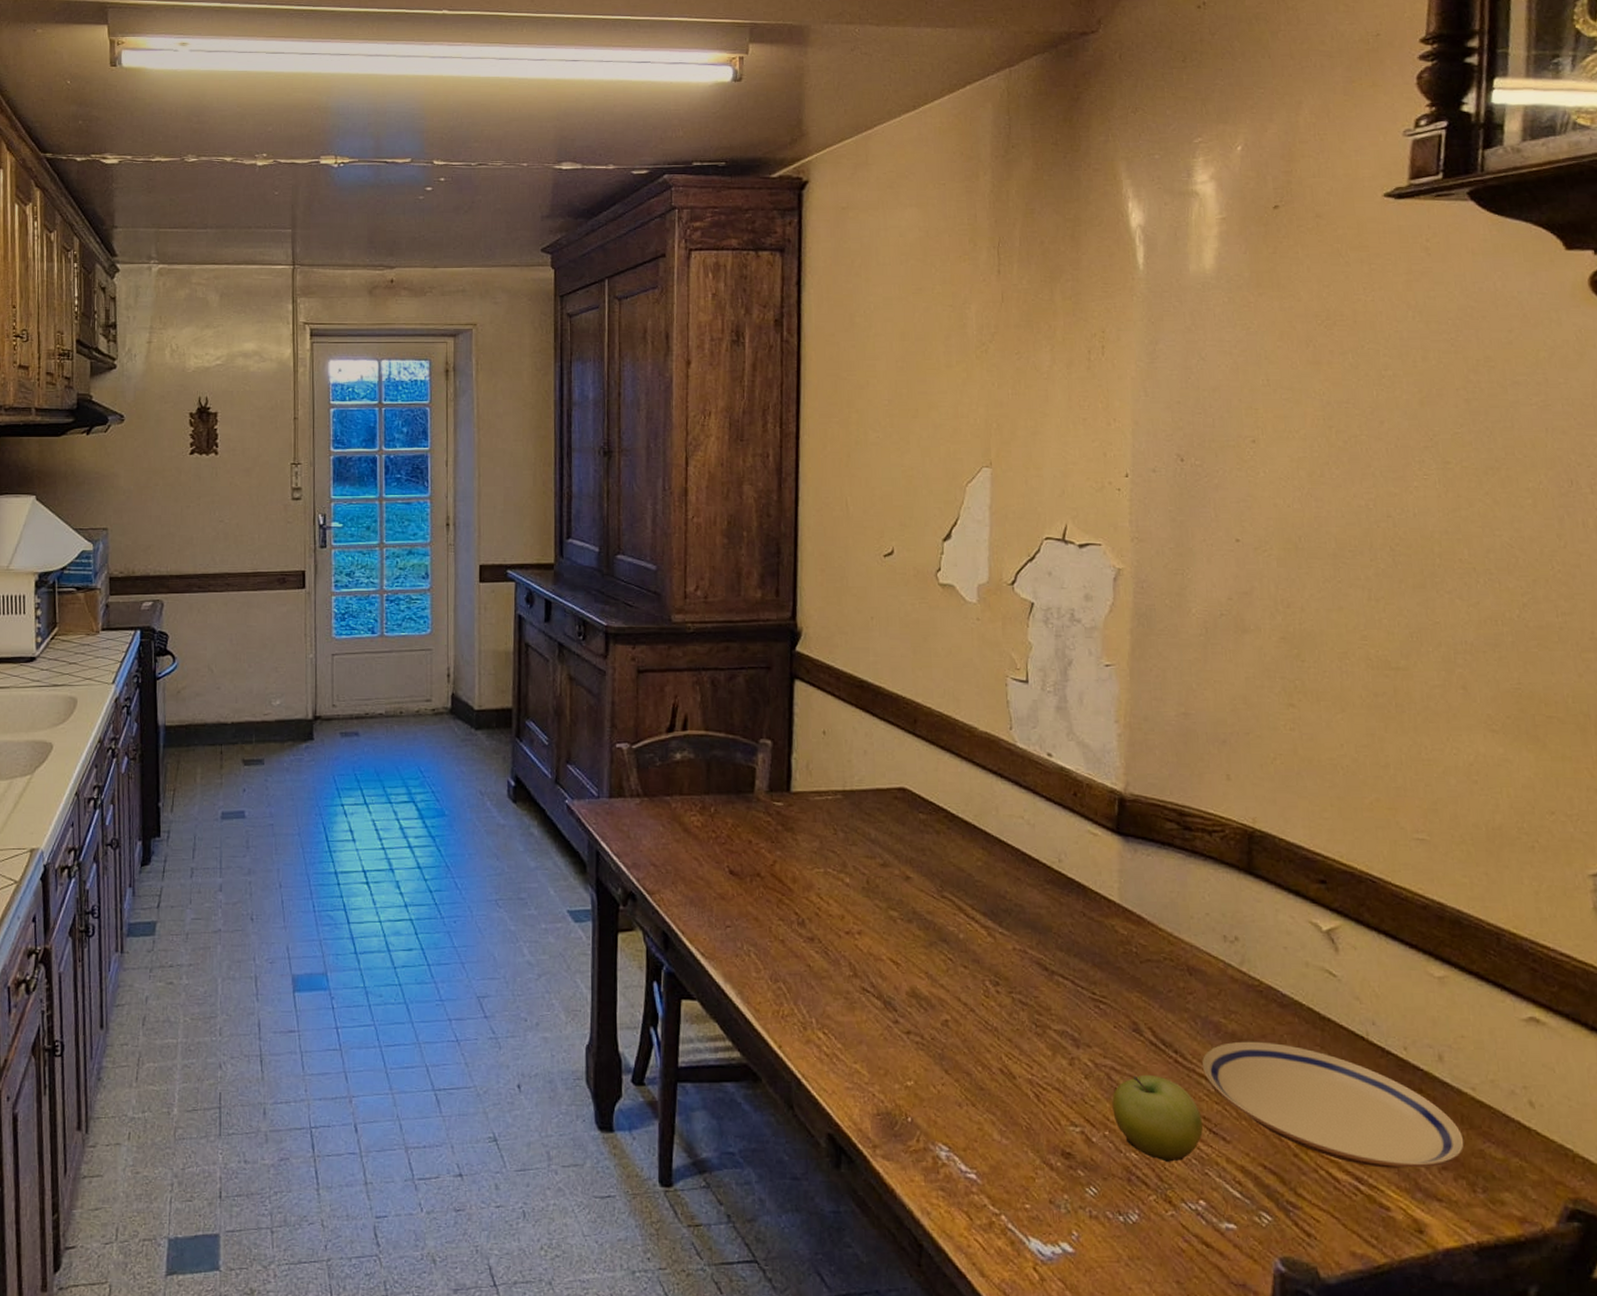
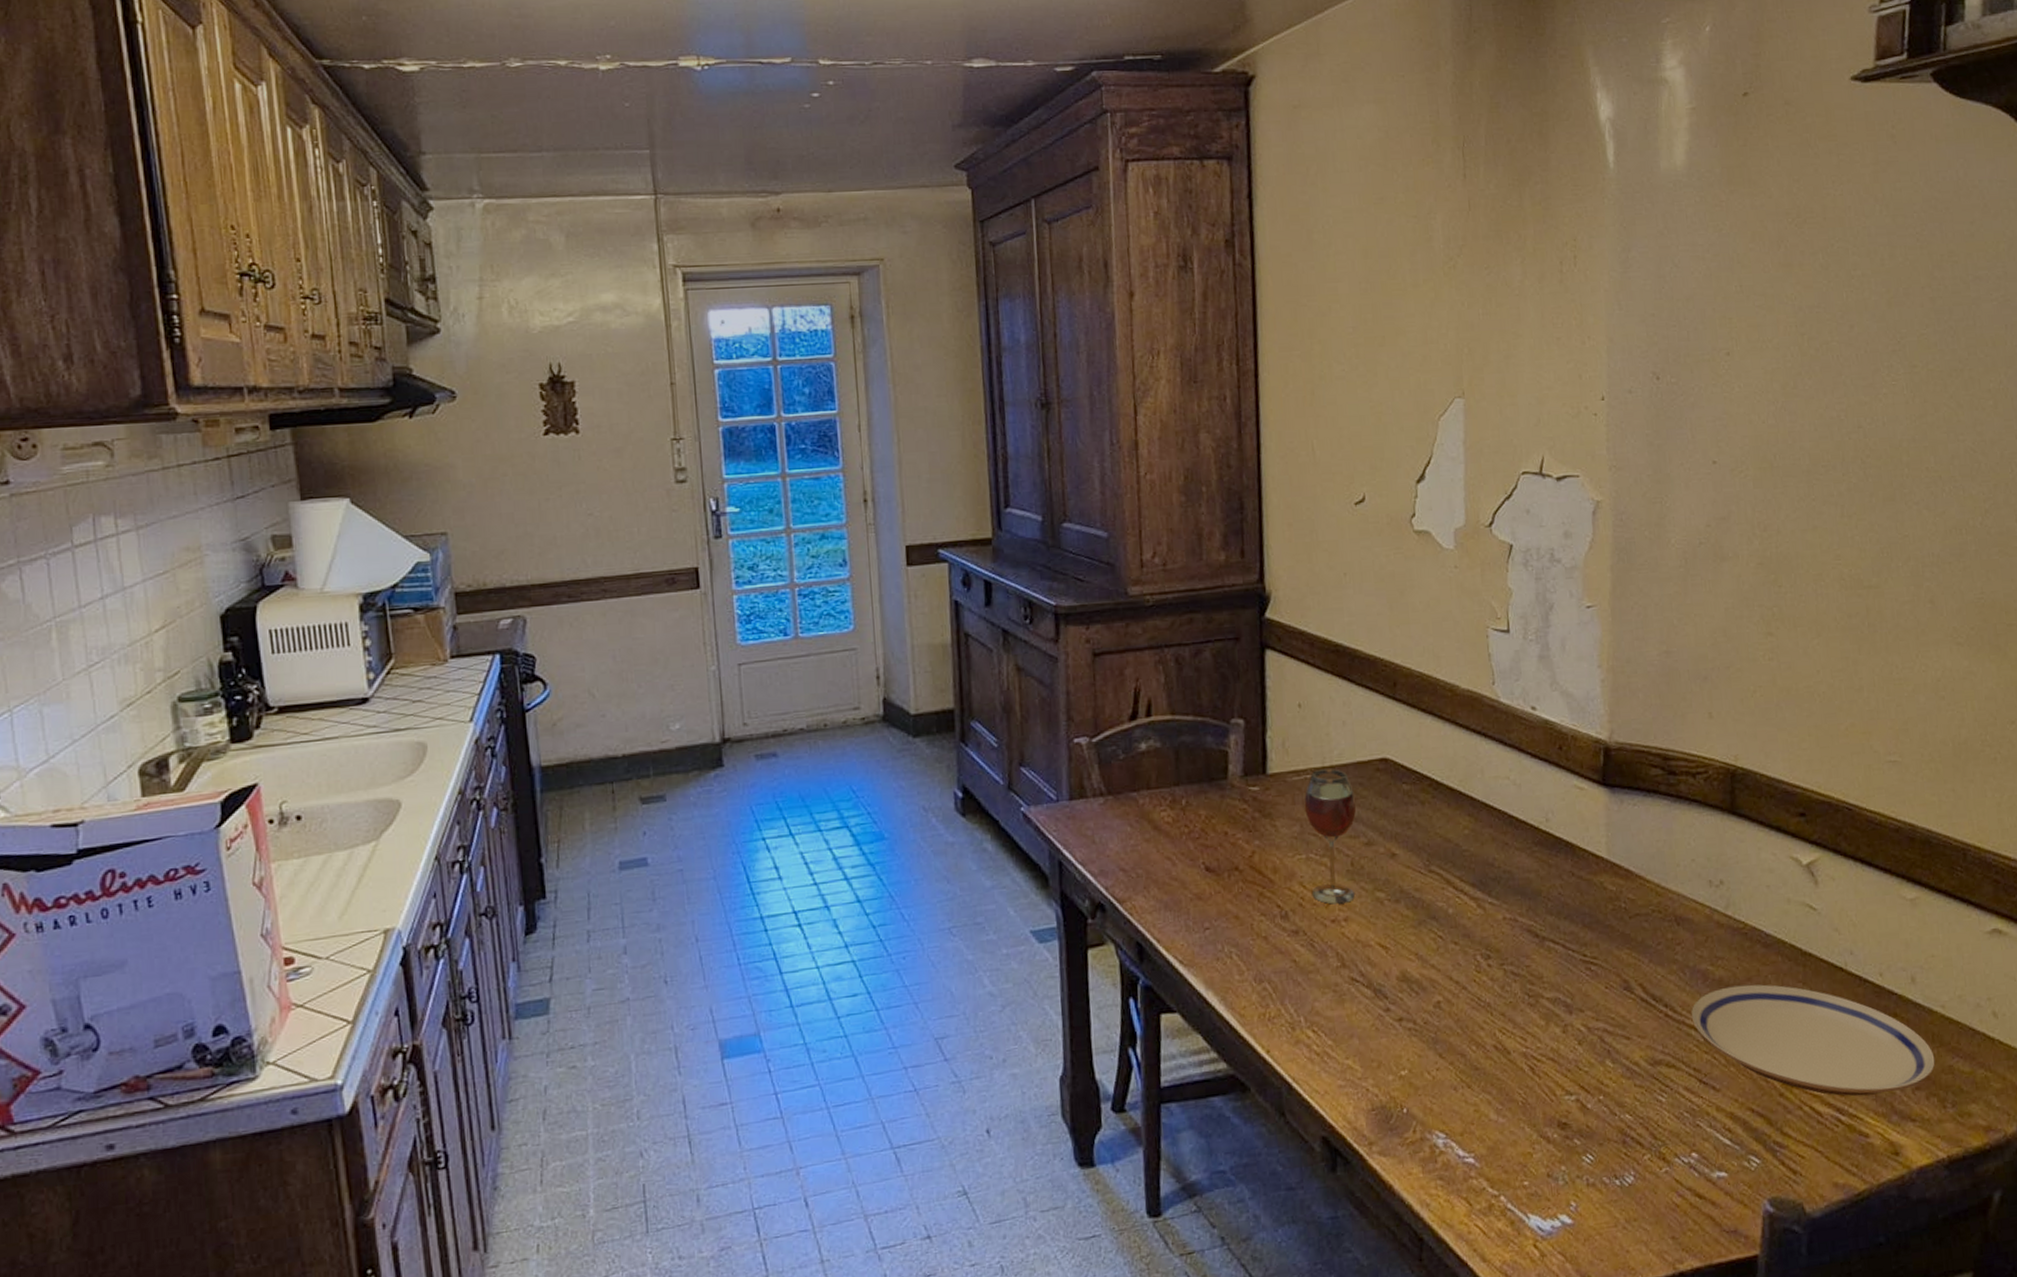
wineglass: none [824,793,874,918] -> present [1304,769,1357,904]
fruit: present [1112,1074,1203,1162] -> none [1605,1032,1694,1119]

